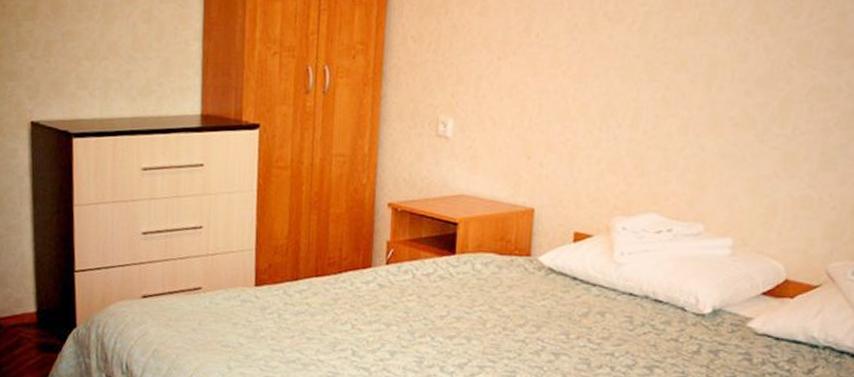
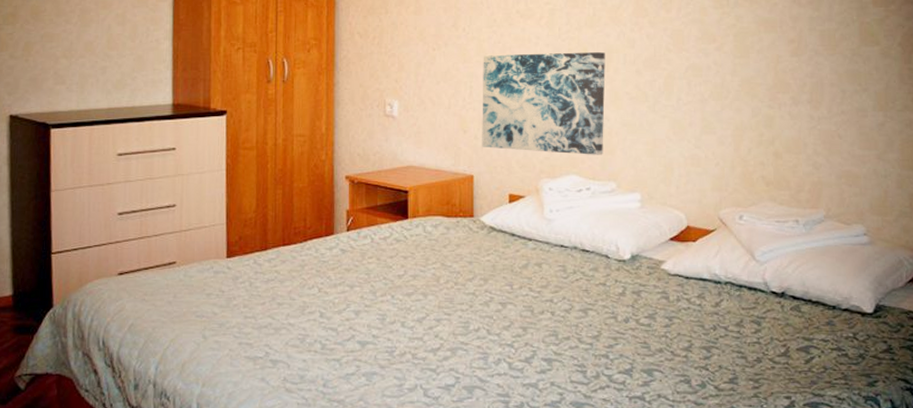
wall art: none [547,66,709,191] -> present [482,52,606,155]

